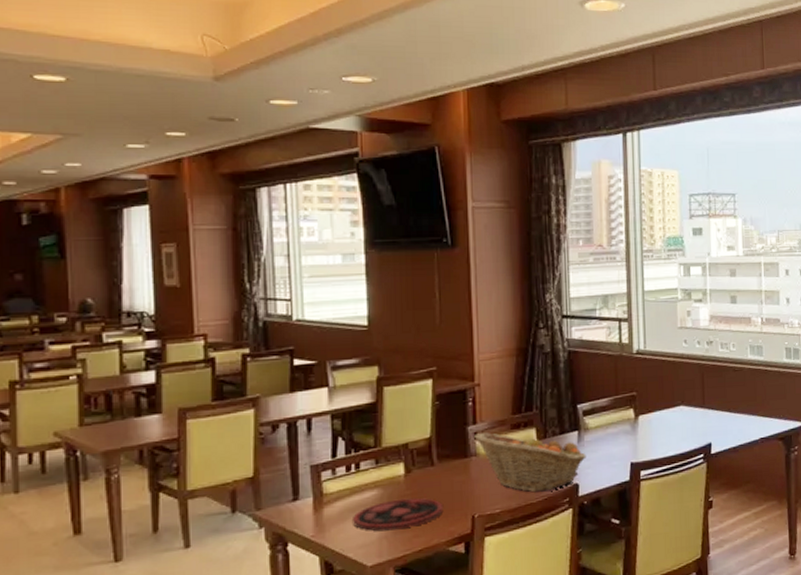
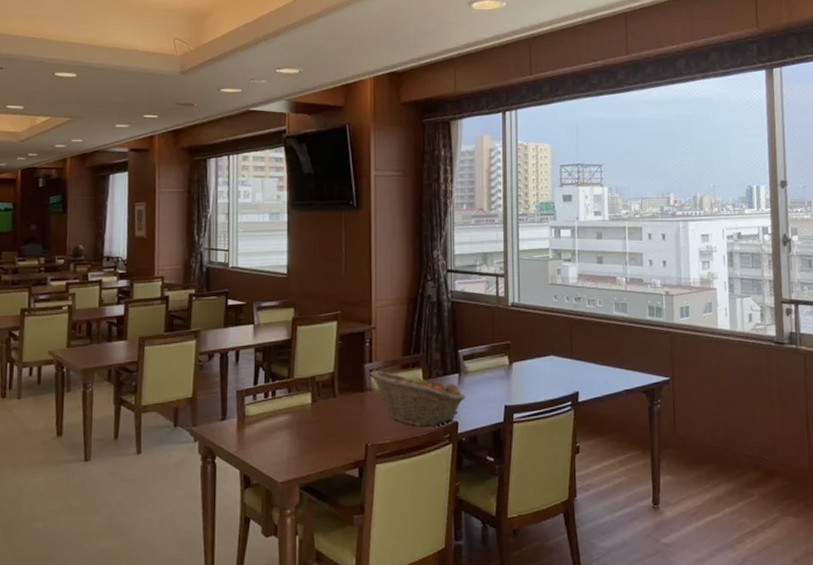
plate: present [353,497,444,531] -> none [268,424,342,452]

